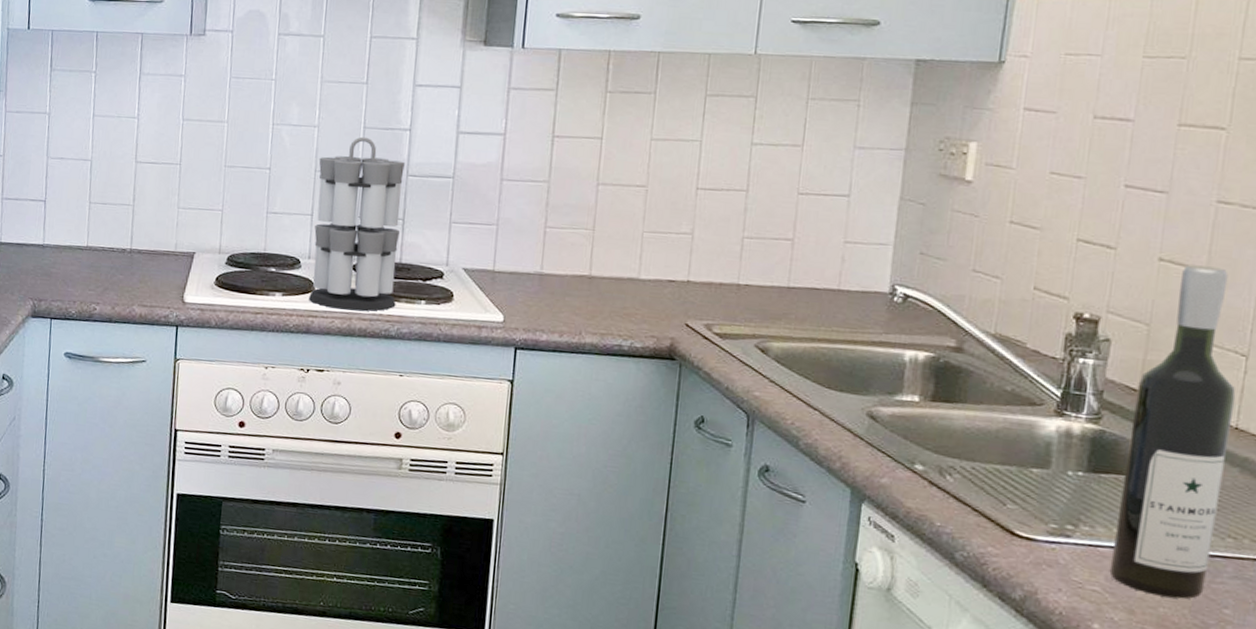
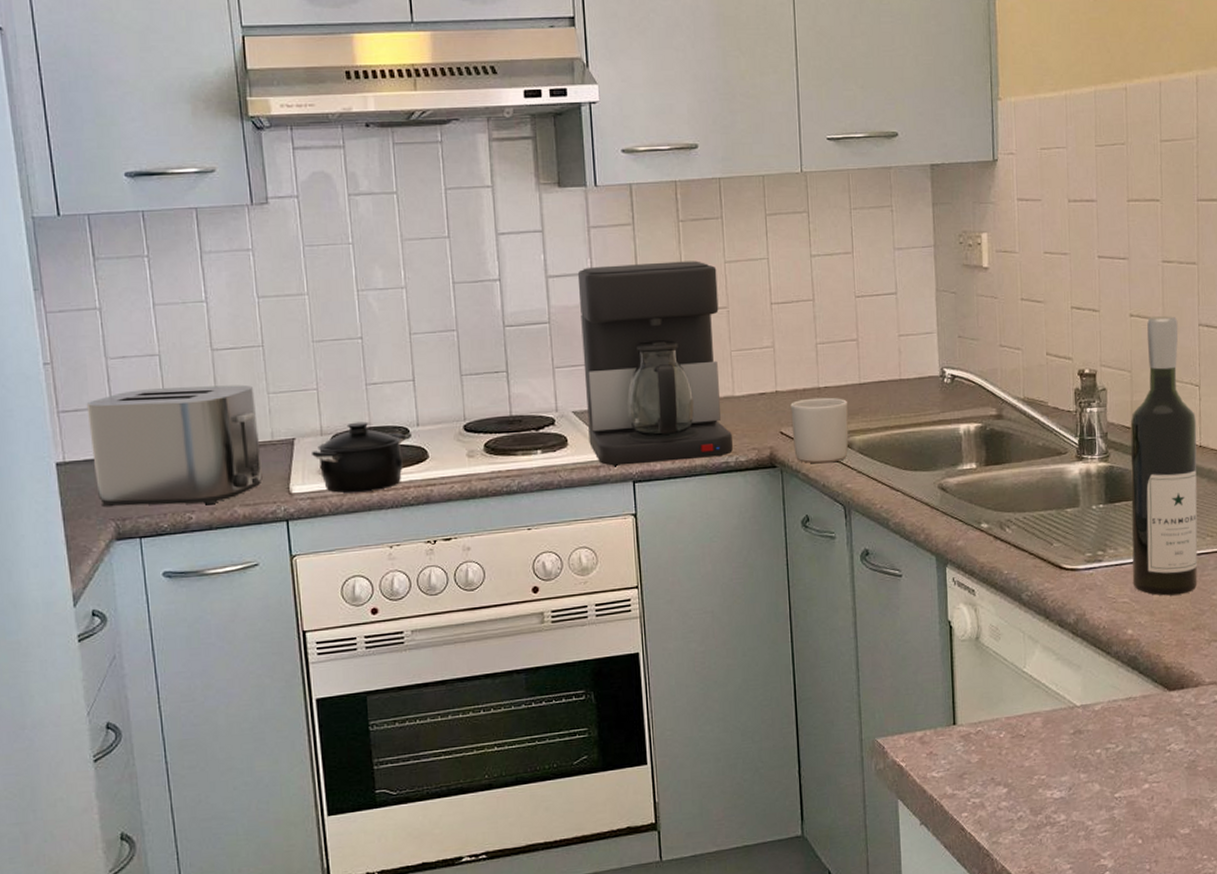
toaster: none [22,188,167,300] -> present [86,384,263,508]
saucepan: none [208,246,296,313] -> present [312,421,406,493]
spice rack: present [309,136,405,311] -> none [412,292,513,473]
coffee maker: none [475,128,641,339] -> present [577,261,733,466]
mug: none [698,293,771,366] -> present [790,397,849,464]

